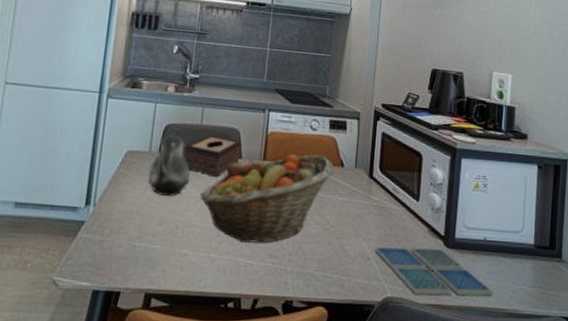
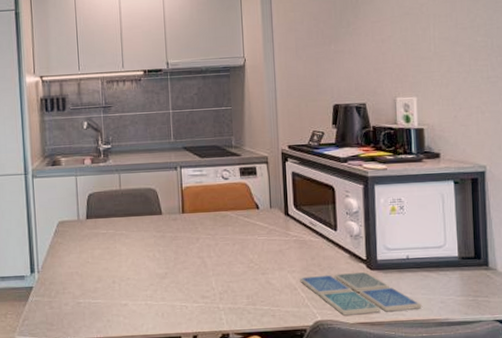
teapot: present [148,127,190,197] -> none [80,195,118,257]
tissue box: present [183,134,241,178] -> none [108,197,161,235]
fruit basket: present [200,154,334,244] -> none [130,201,250,288]

